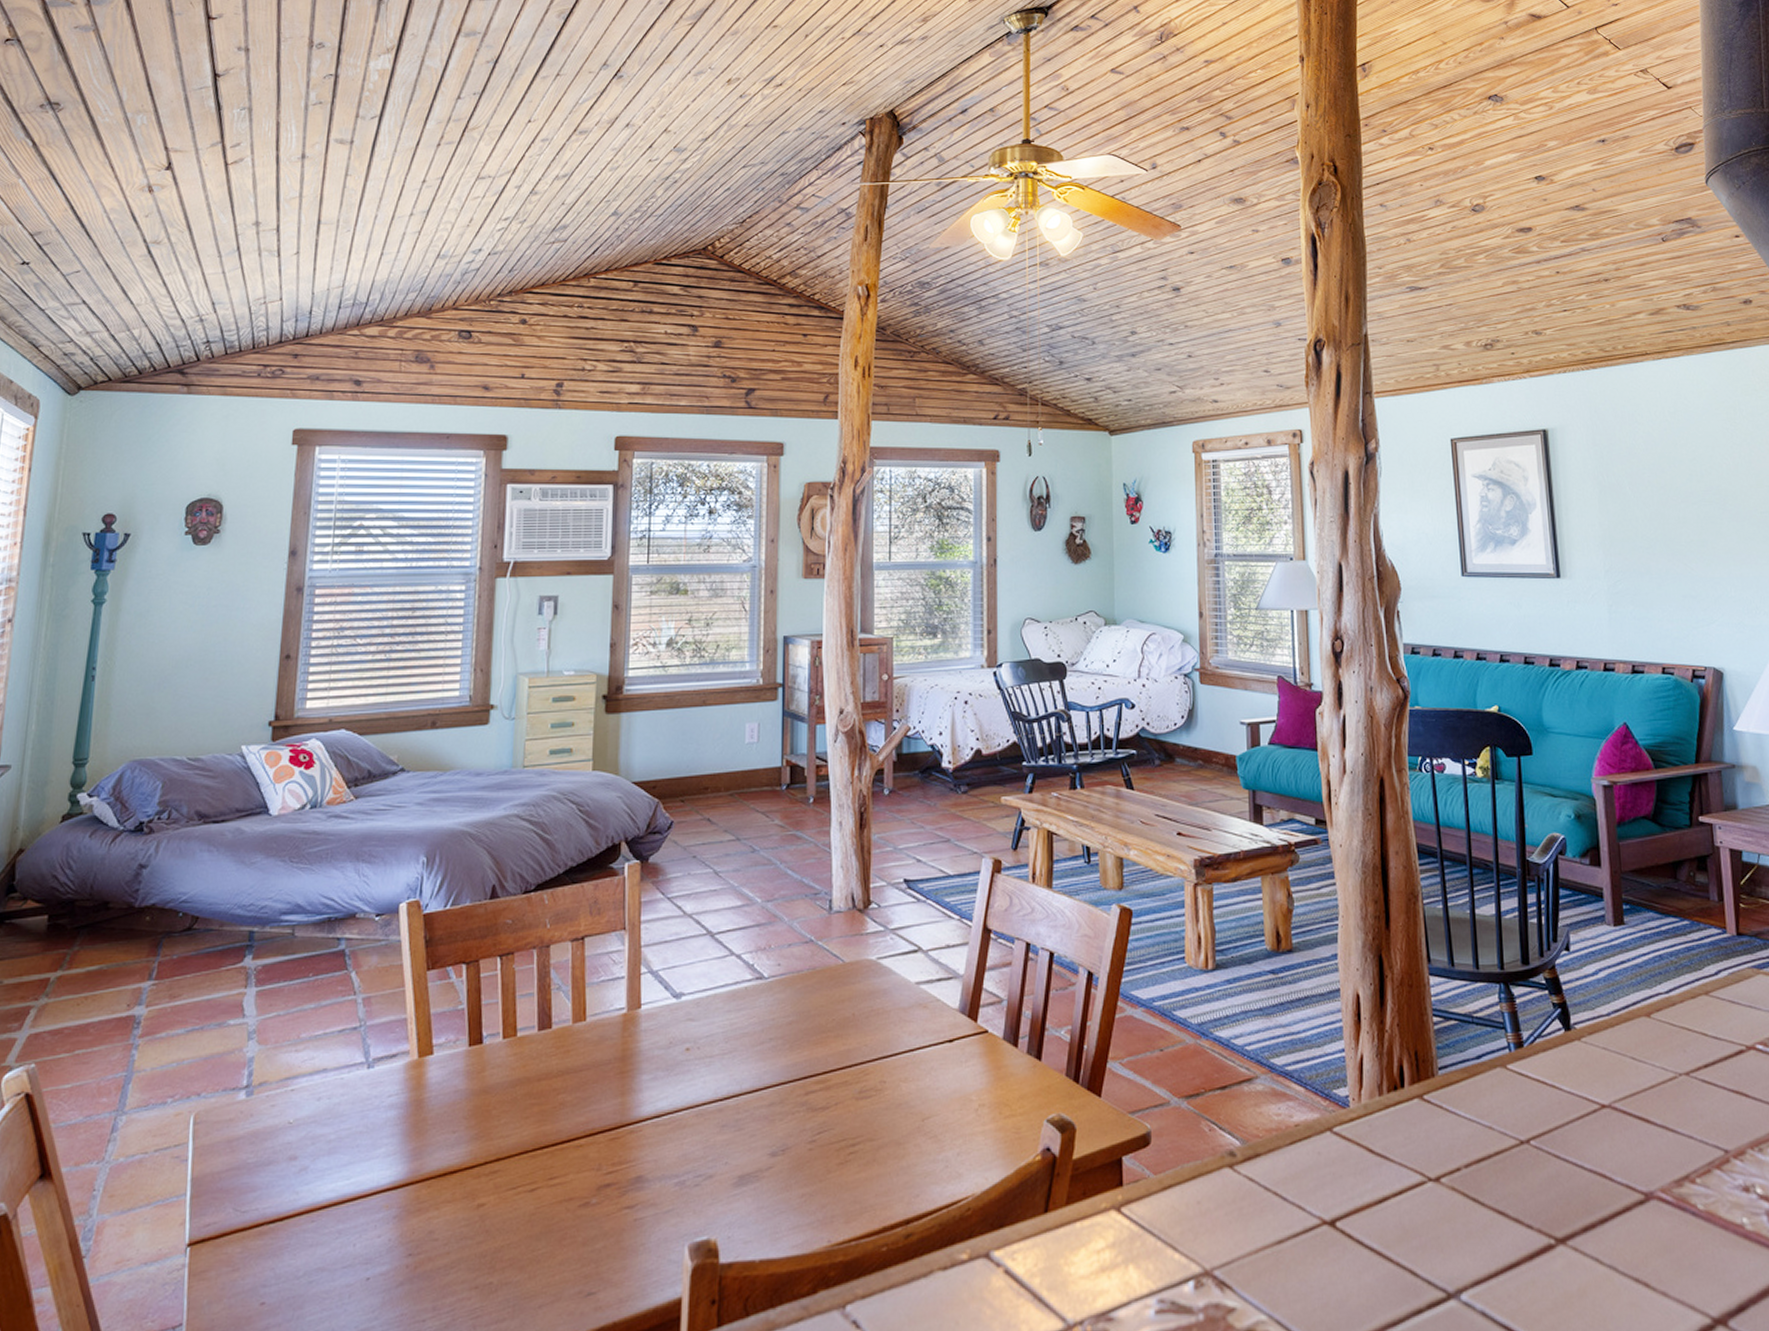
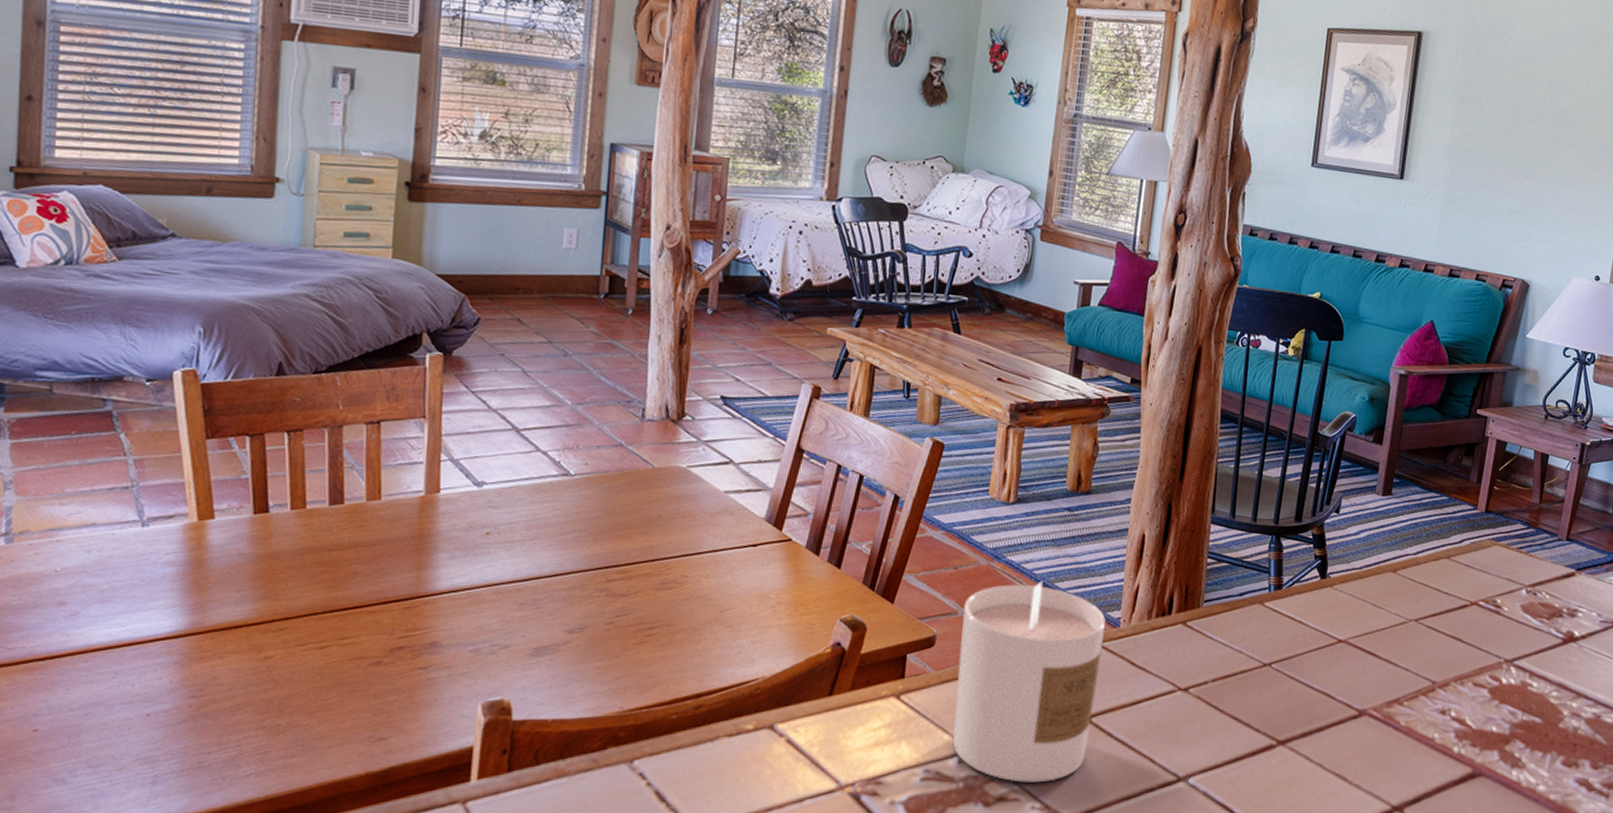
candle: none [1175,1058,1337,1310] -> present [952,581,1106,783]

